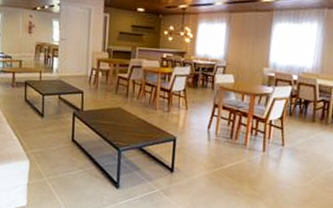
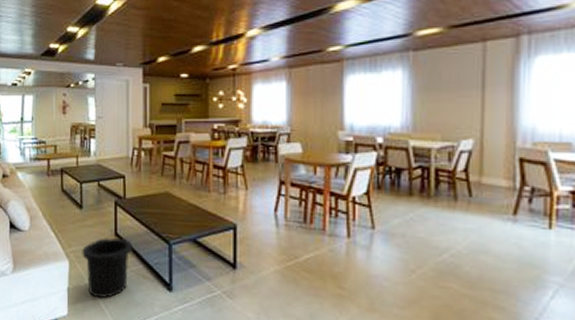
trash can: none [42,142,87,193] -> present [82,238,132,299]

